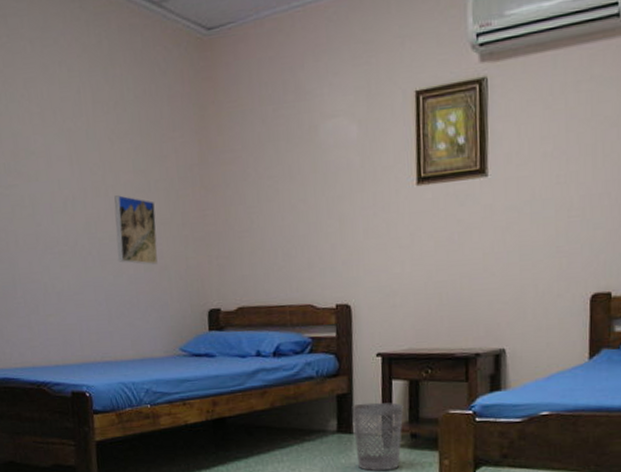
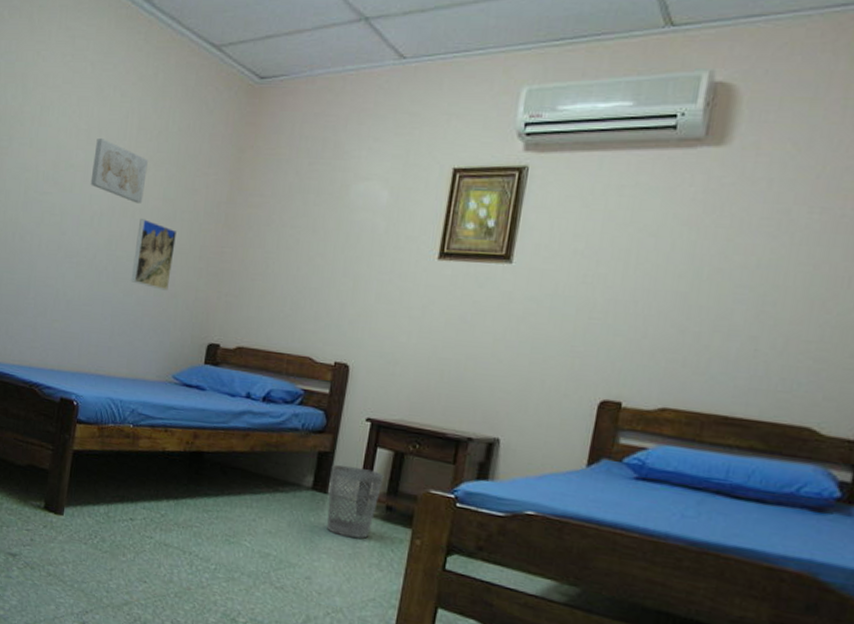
wall art: none [52,119,114,181] -> present [90,138,148,204]

